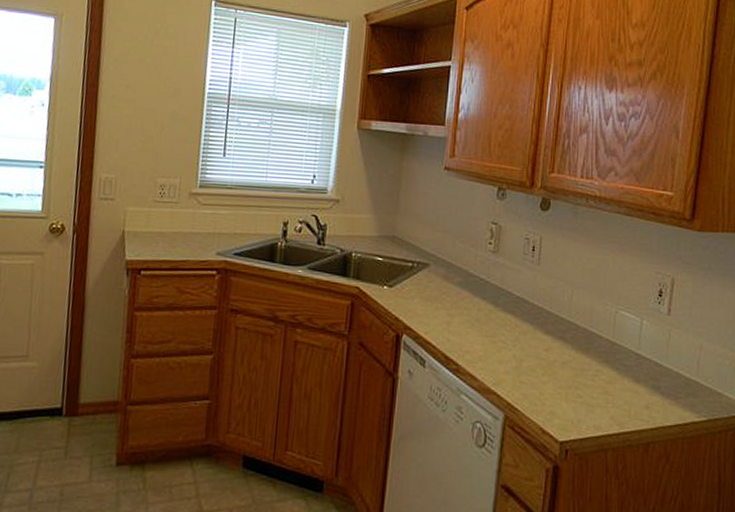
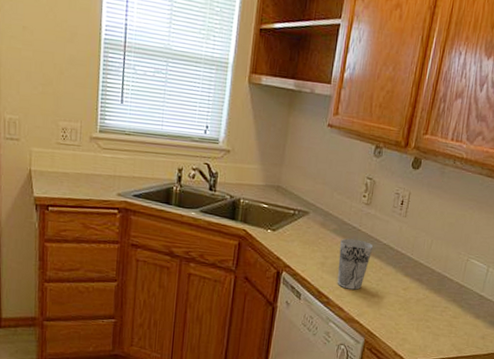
cup: none [466,292,506,353] -> present [337,238,374,290]

